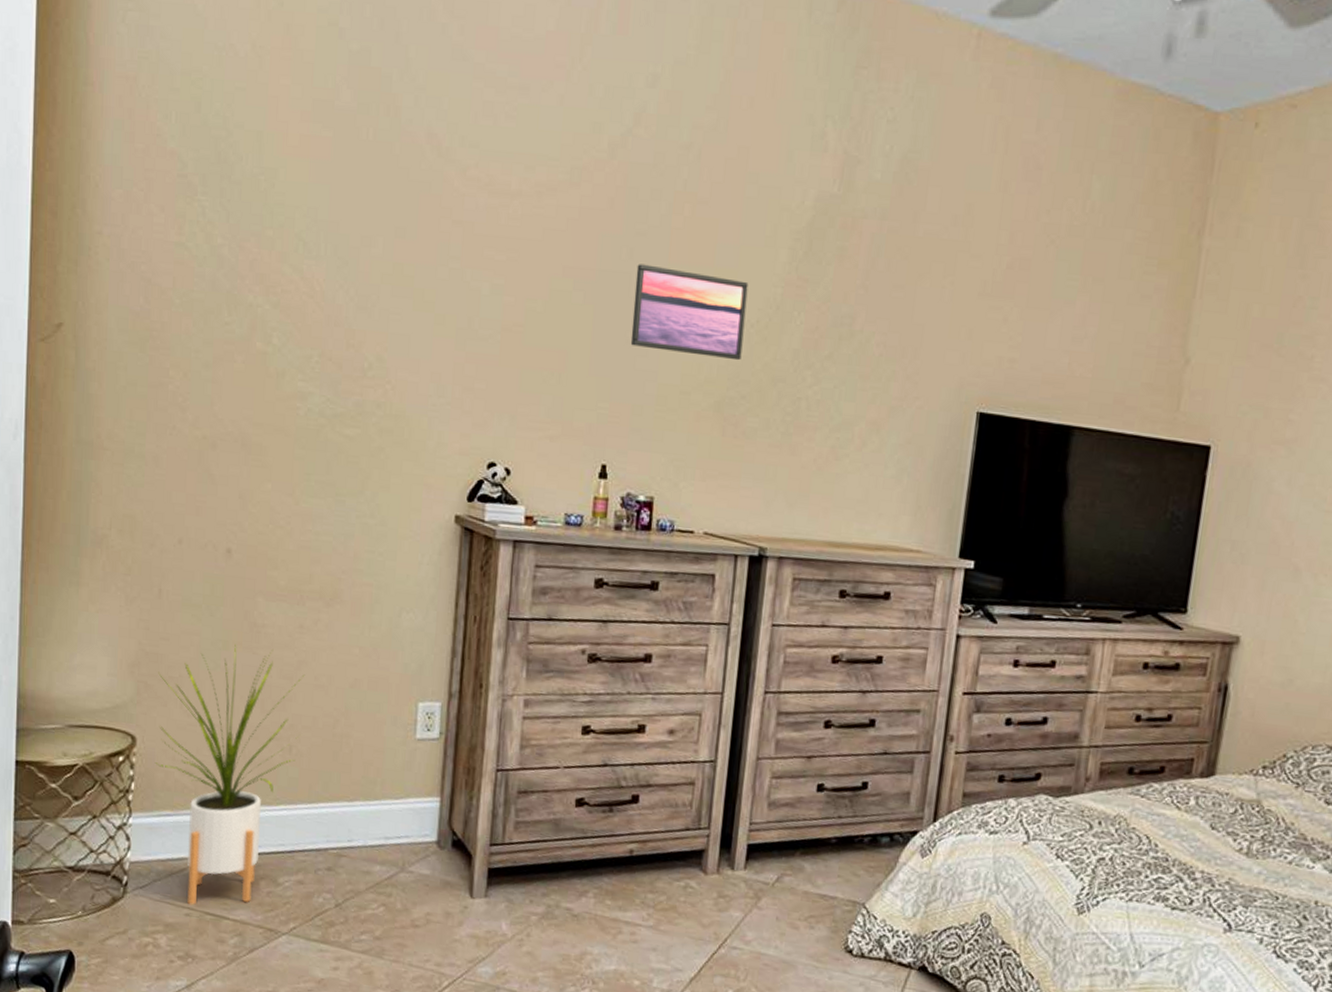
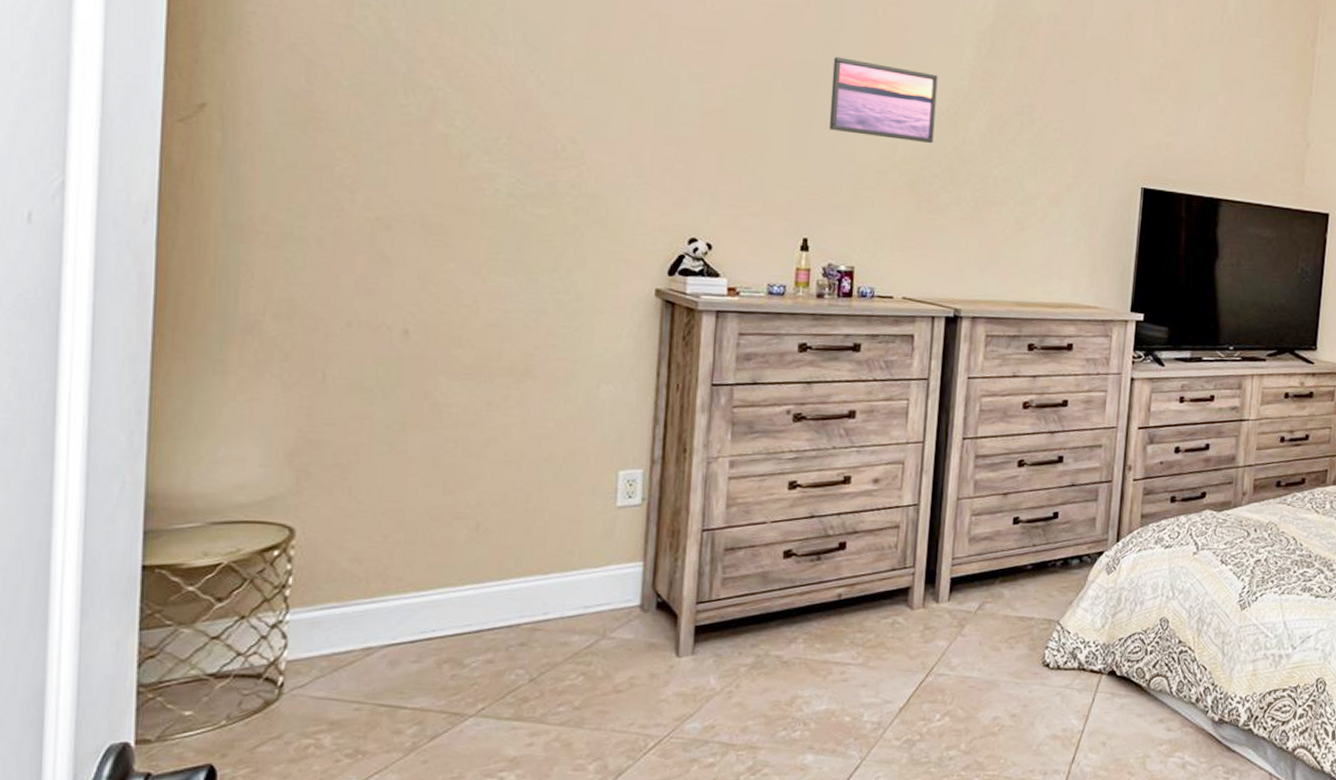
house plant: present [155,644,305,905] -> none [318,425,494,699]

